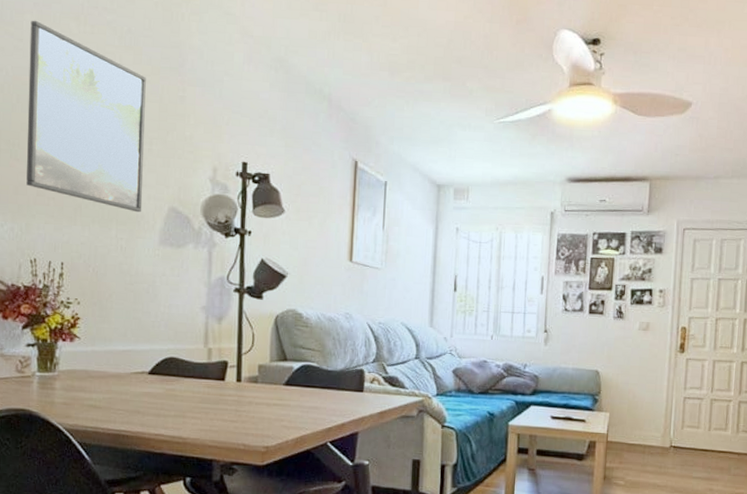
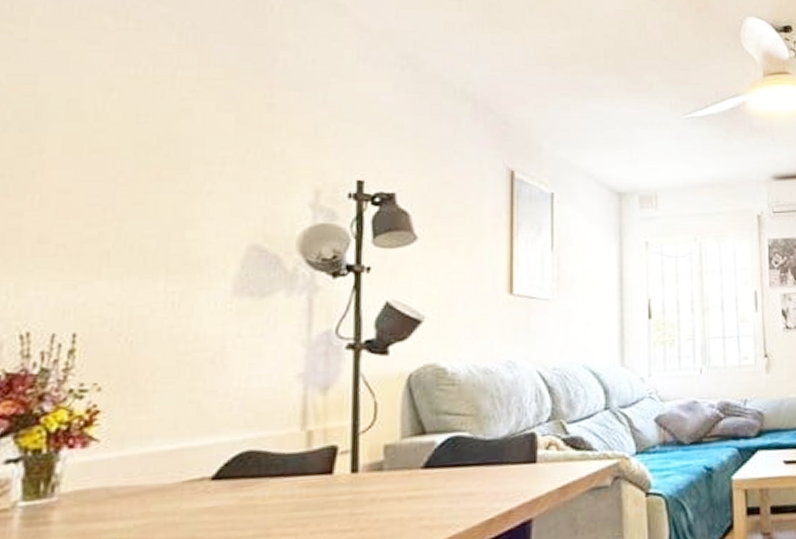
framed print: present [26,20,146,213] -> none [20,15,217,255]

